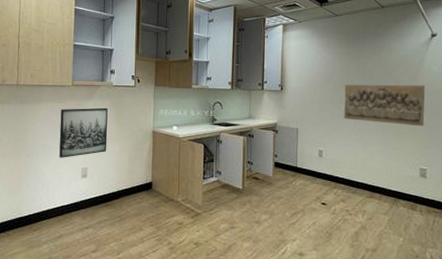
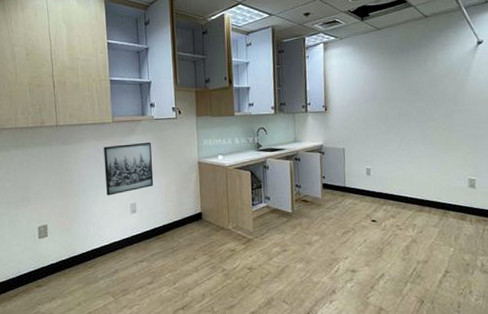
relief panel: present [344,84,425,127] -> none [389,95,473,137]

